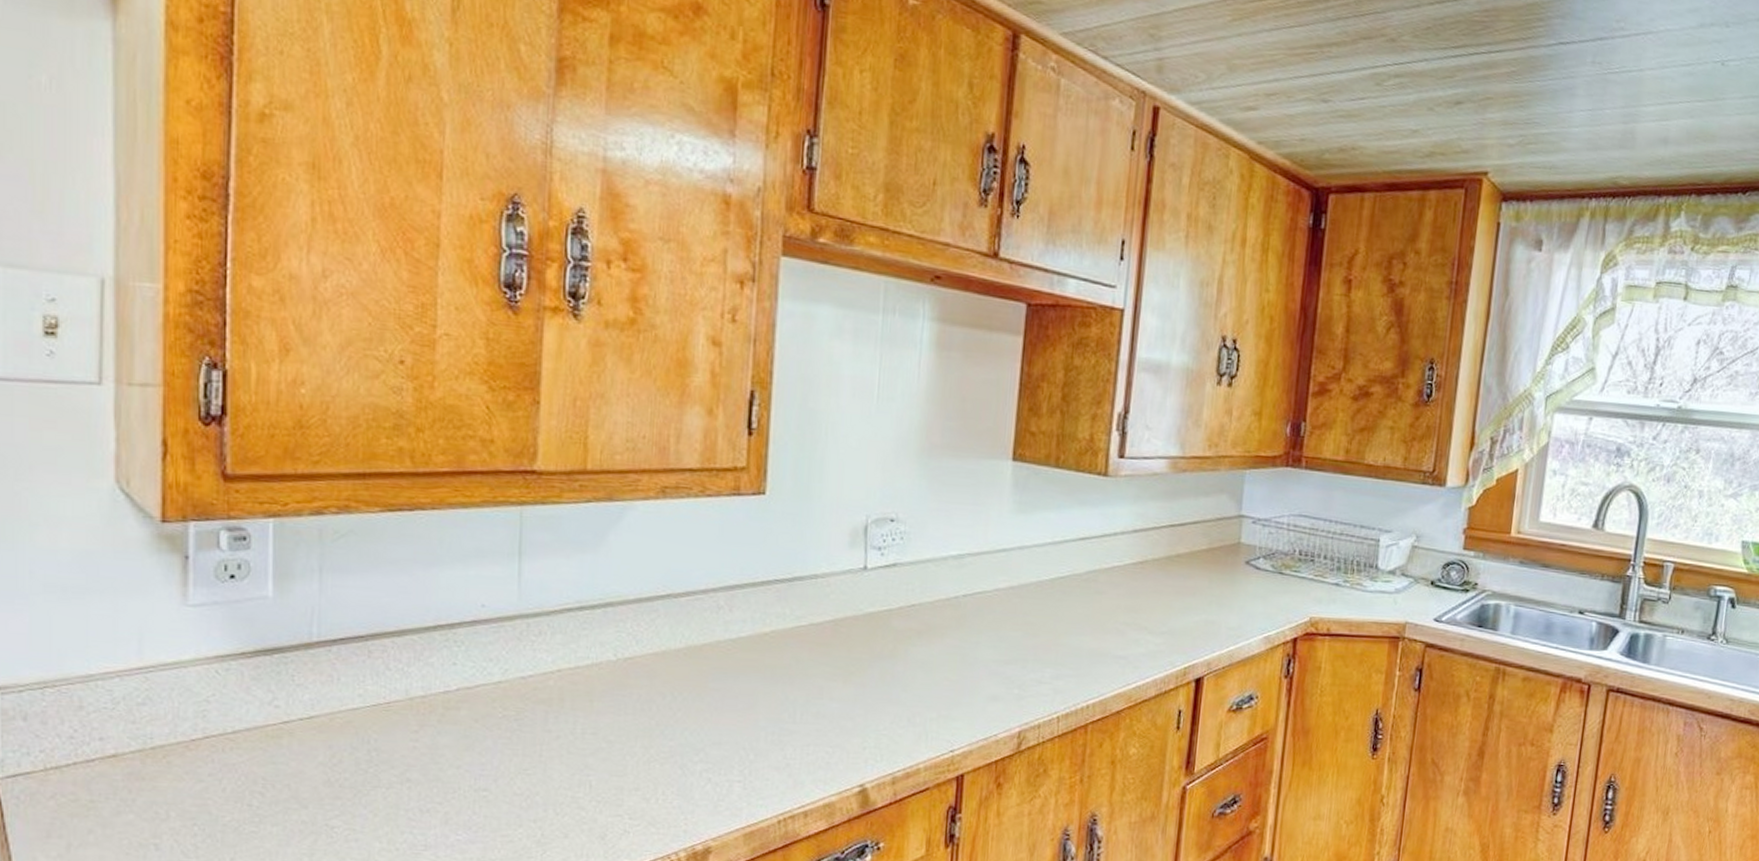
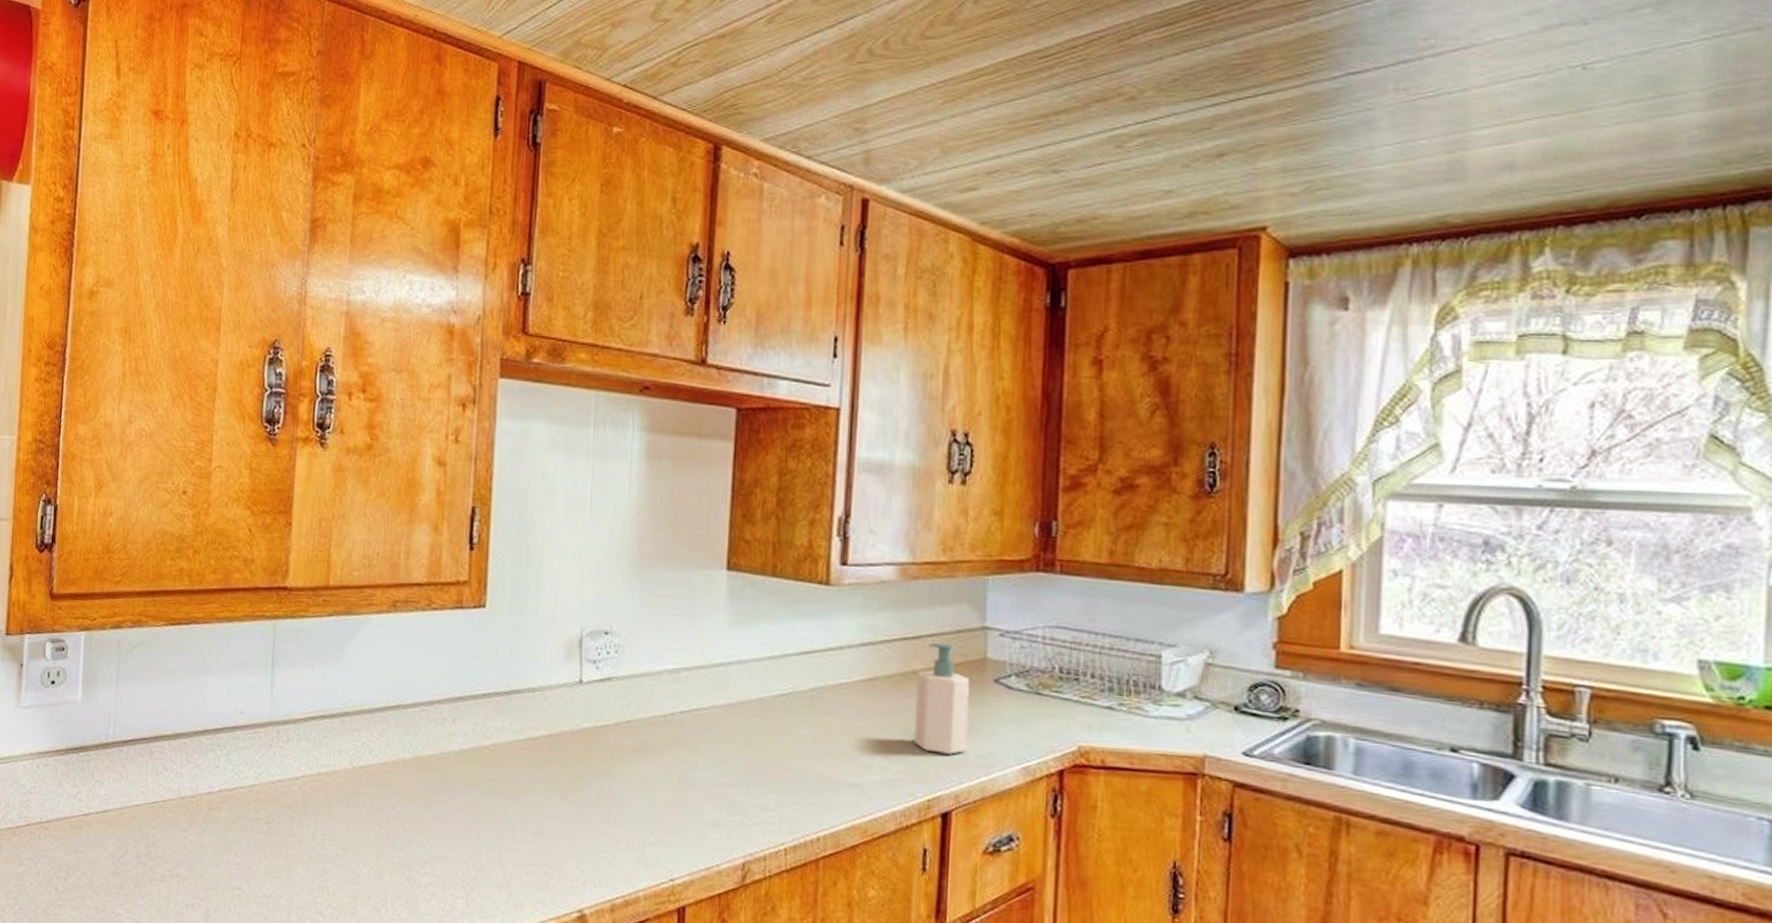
soap bottle: none [1176,529,1226,628] -> present [914,643,971,755]

